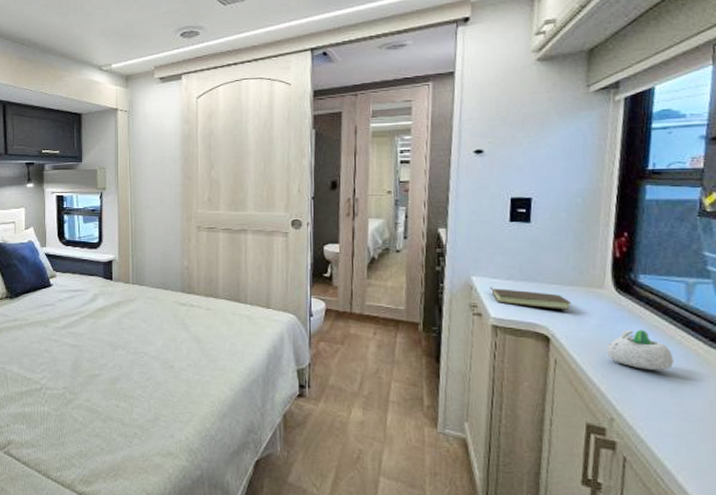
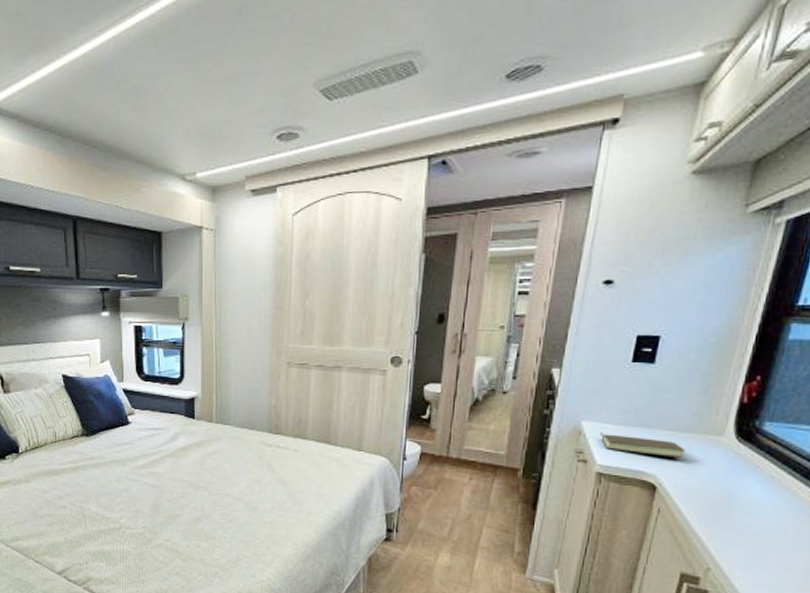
succulent planter: present [606,329,674,370] -> none [714,479,786,522]

